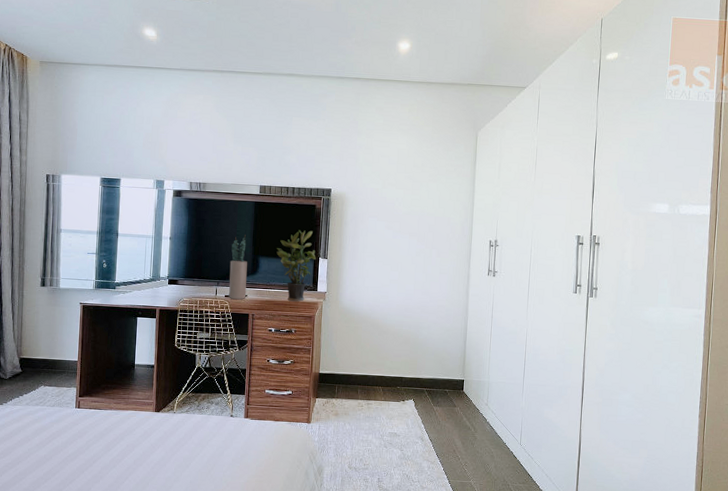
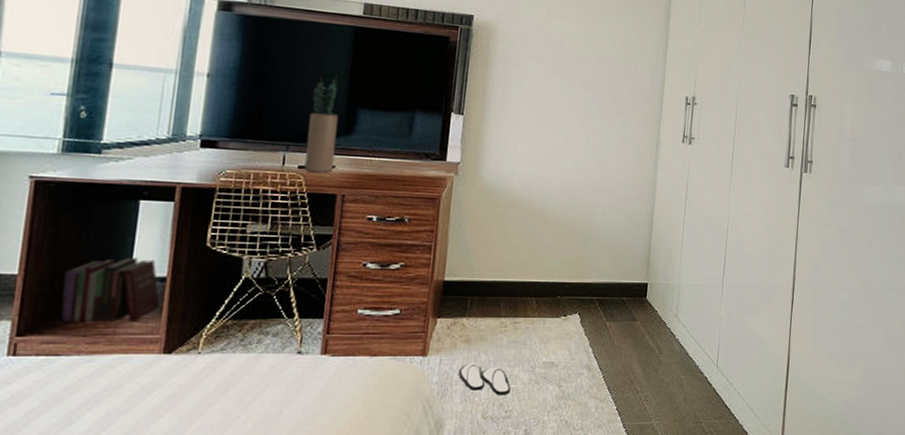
books: none [100,352,152,392] -> present [59,257,160,322]
potted plant: present [276,230,316,302] -> none [386,71,447,176]
slippers: none [332,430,367,453] -> present [459,363,511,394]

